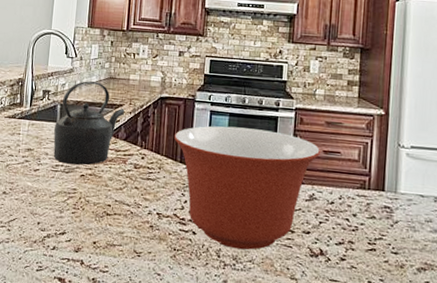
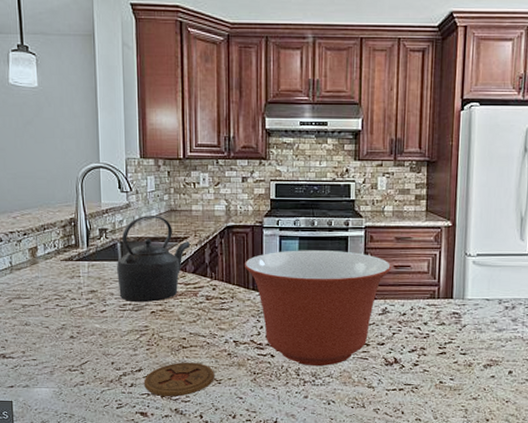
coaster: none [66,229,135,266] -> present [144,362,214,397]

